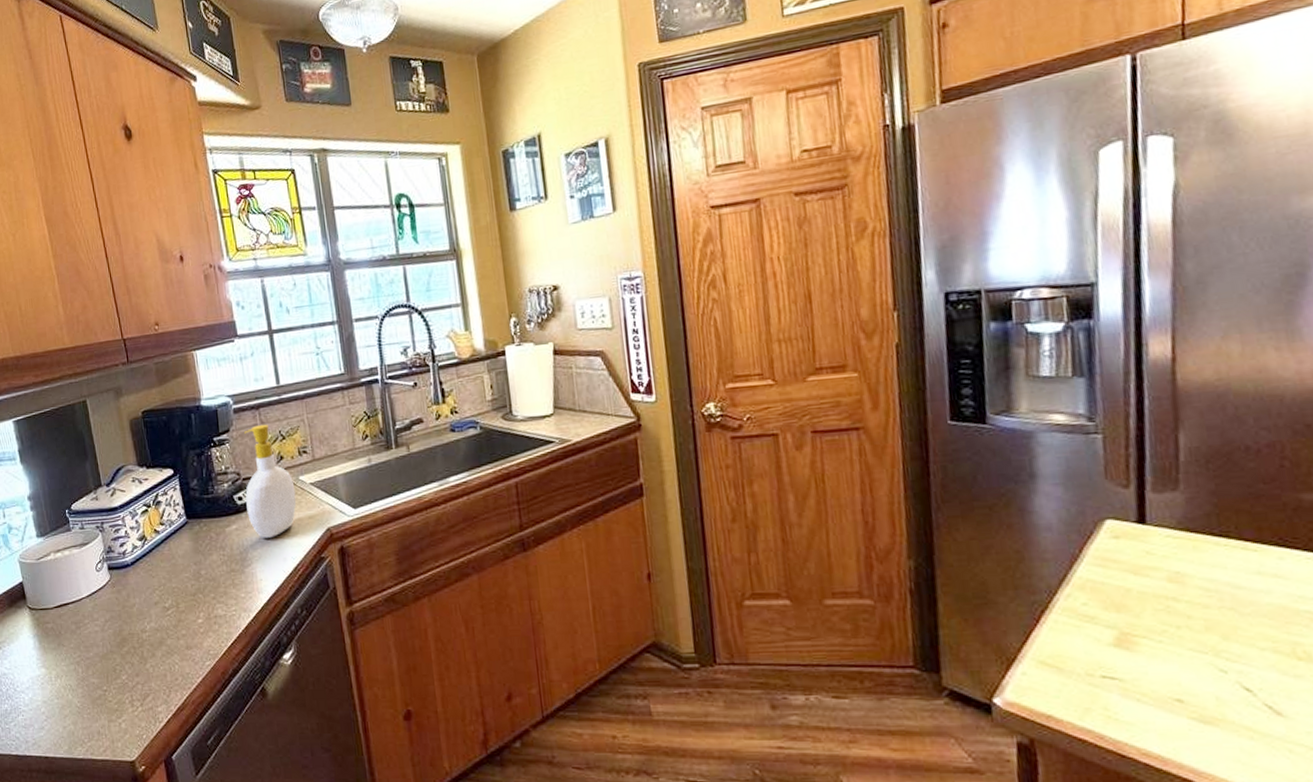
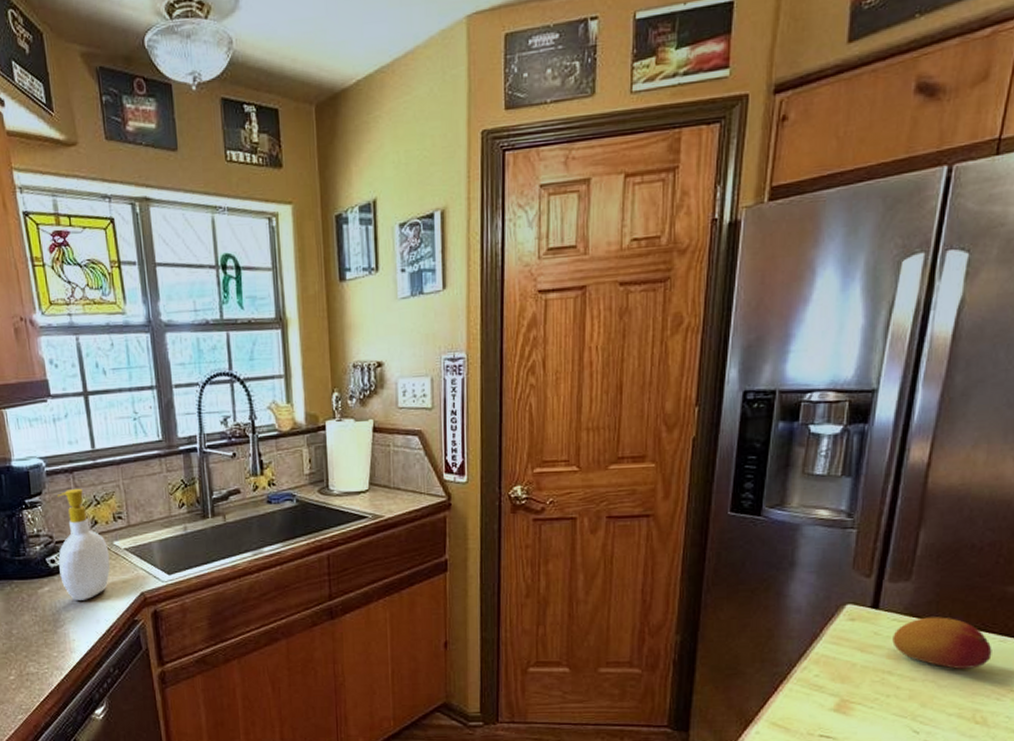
fruit: none [1169,531,1301,593] -> present [892,617,992,669]

